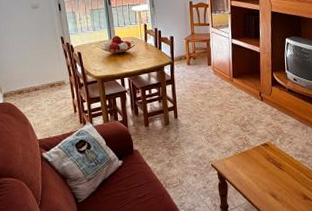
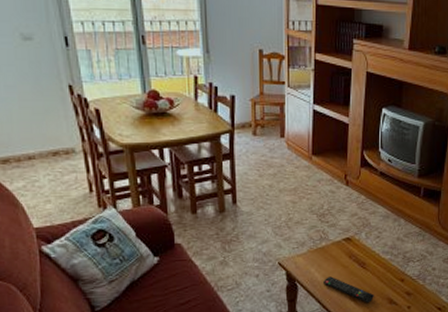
remote control: none [248,176,291,199] -> present [324,276,374,303]

